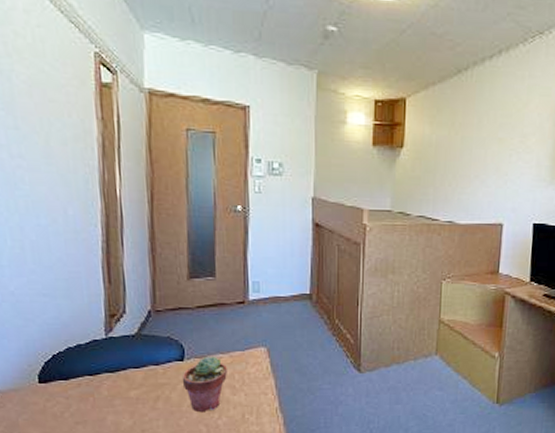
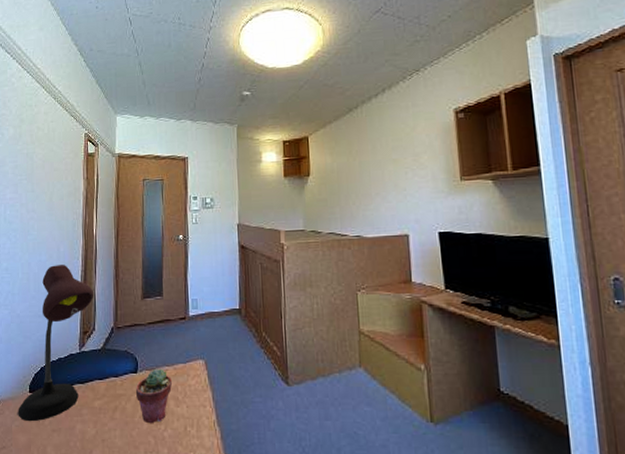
desk lamp: none [24,232,123,415] -> present [18,265,94,422]

